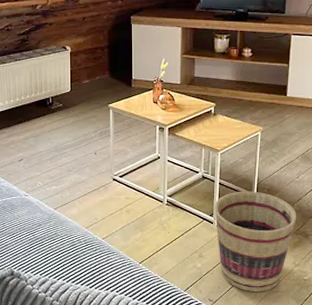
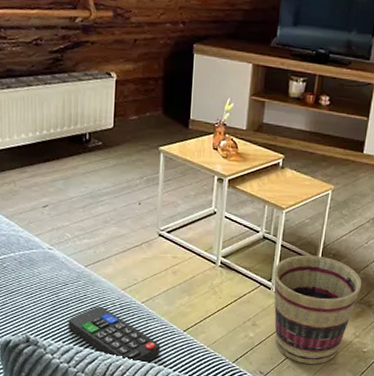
remote control: none [43,242,121,293] -> present [68,305,161,364]

